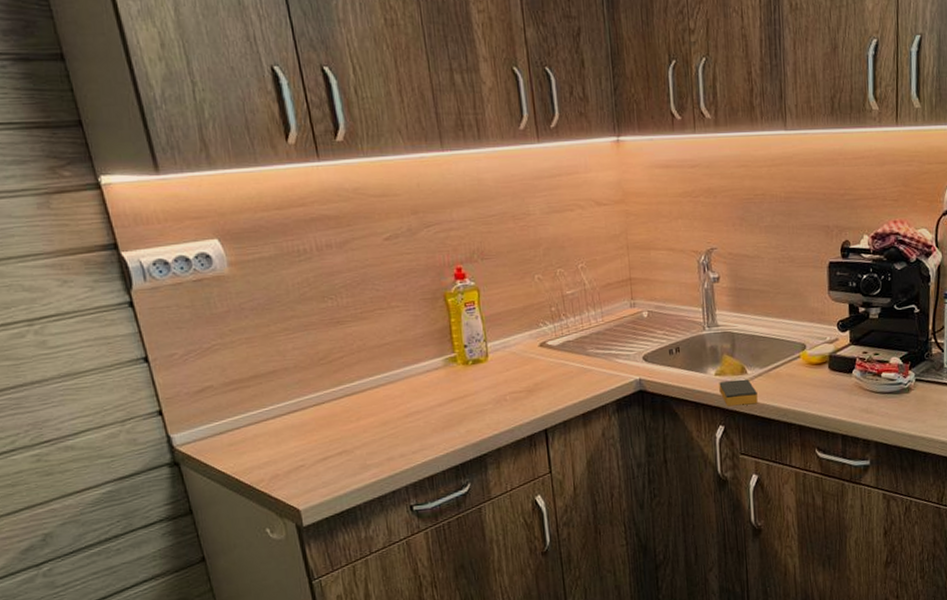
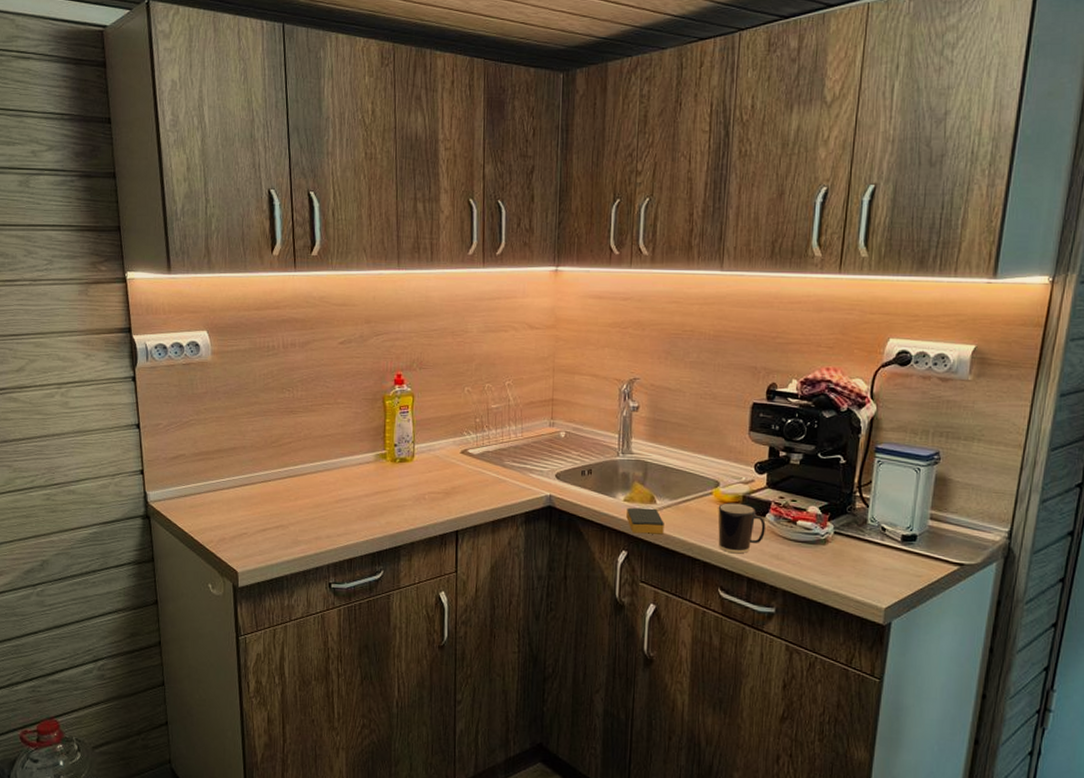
mug: none [807,363,853,413] -> present [717,503,766,554]

